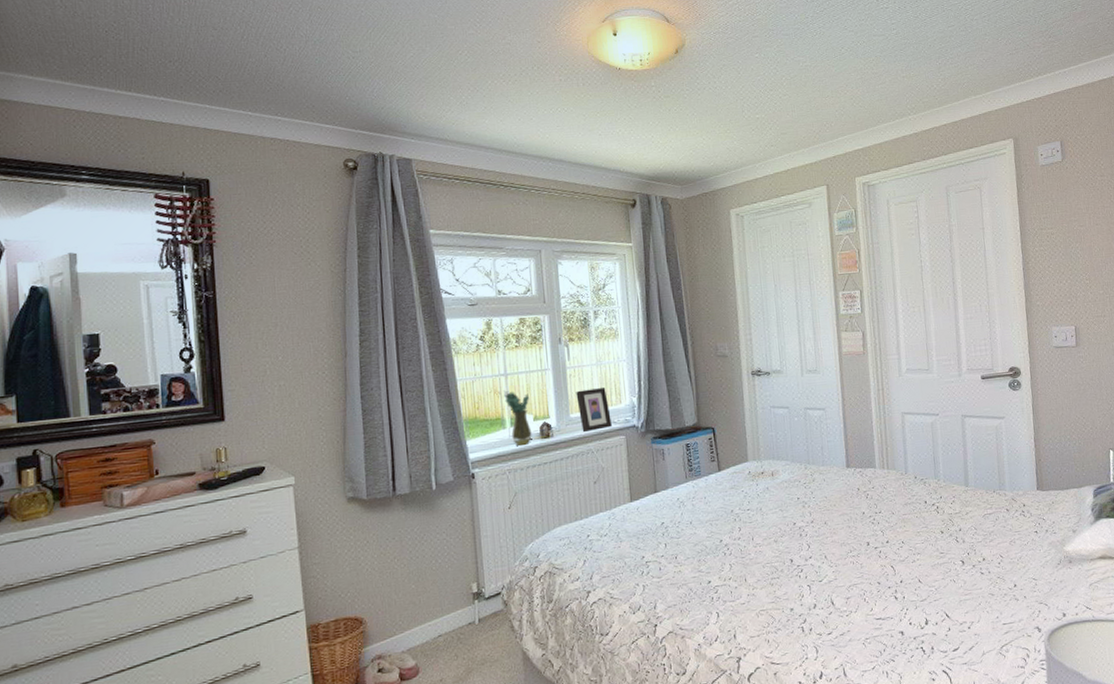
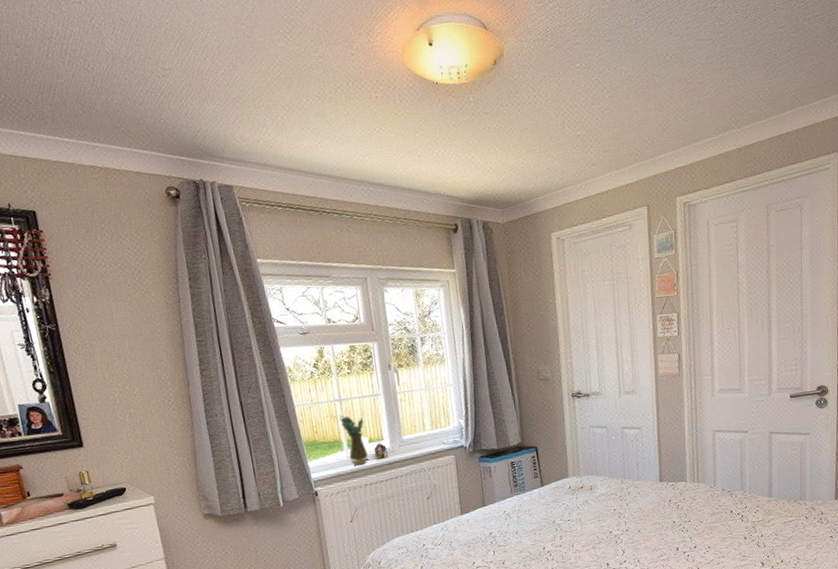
picture frame: present [576,388,612,433] -> none [407,411,442,453]

